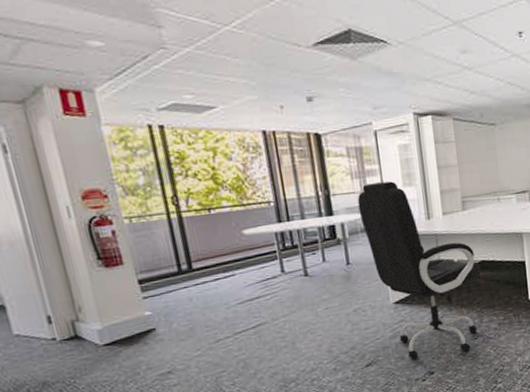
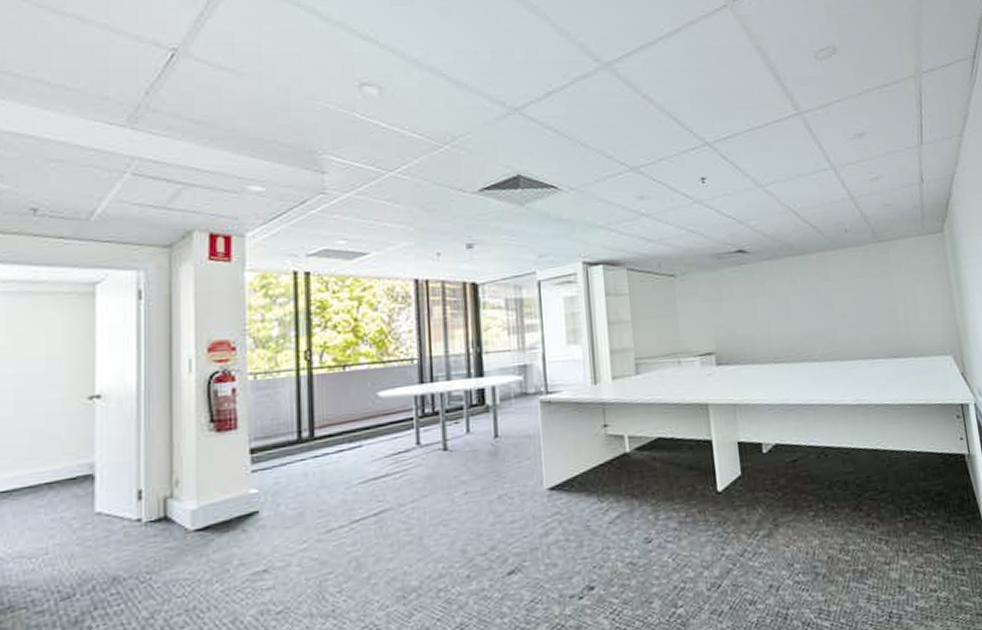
office chair: present [357,181,481,360] -> none [513,338,657,568]

